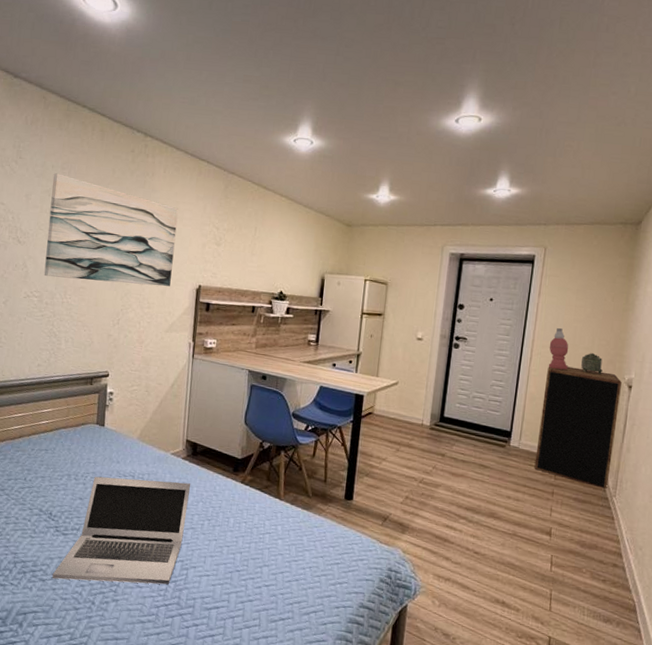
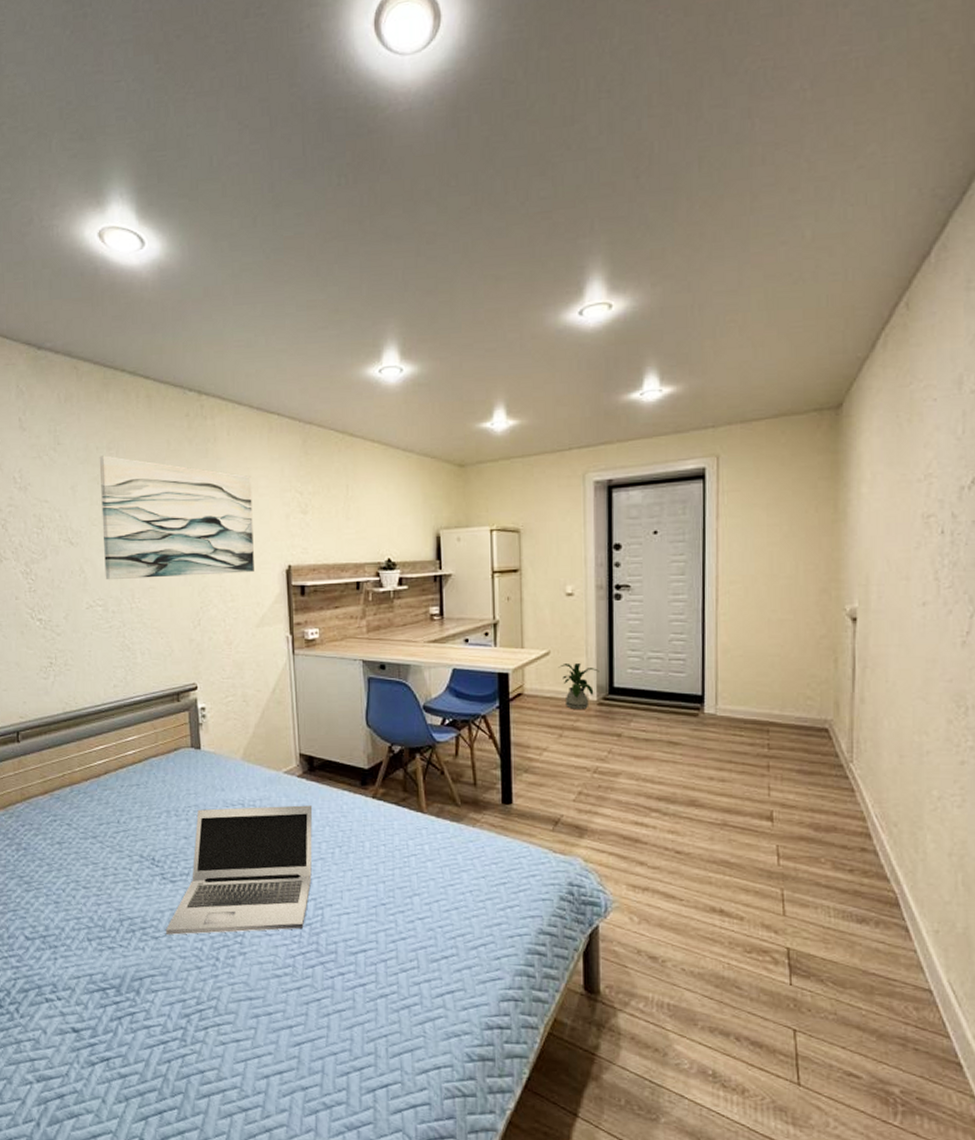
house plant: none [403,393,435,431] -> present [558,664,599,709]
cabinet: present [534,366,622,489] -> none [739,603,843,753]
table lamp: present [548,328,569,370] -> none [739,557,768,609]
decorative box: present [581,353,603,375] -> none [785,582,814,609]

